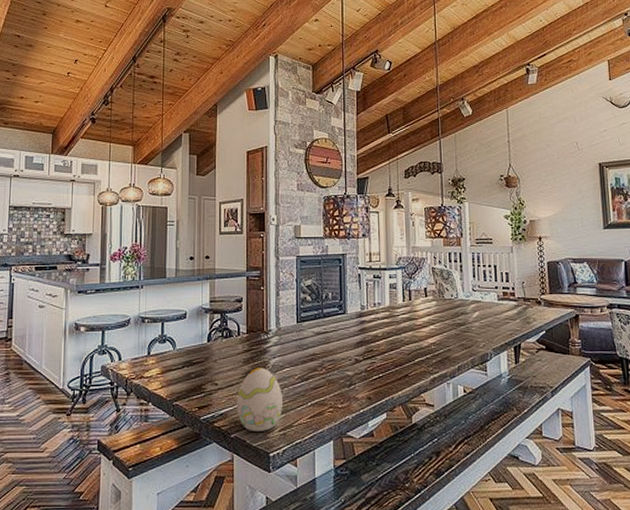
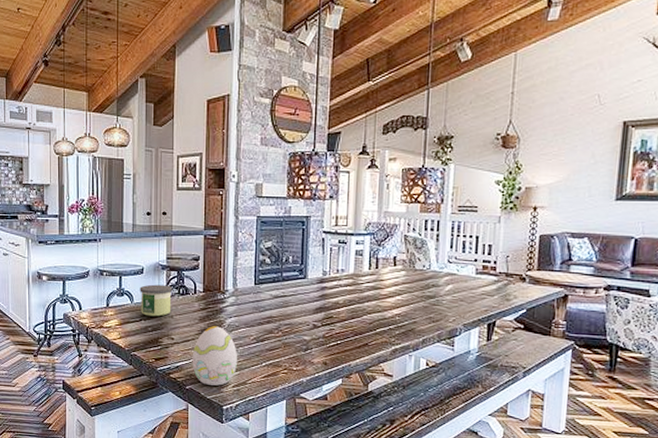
candle: none [182,328,216,362] -> present [140,284,173,317]

